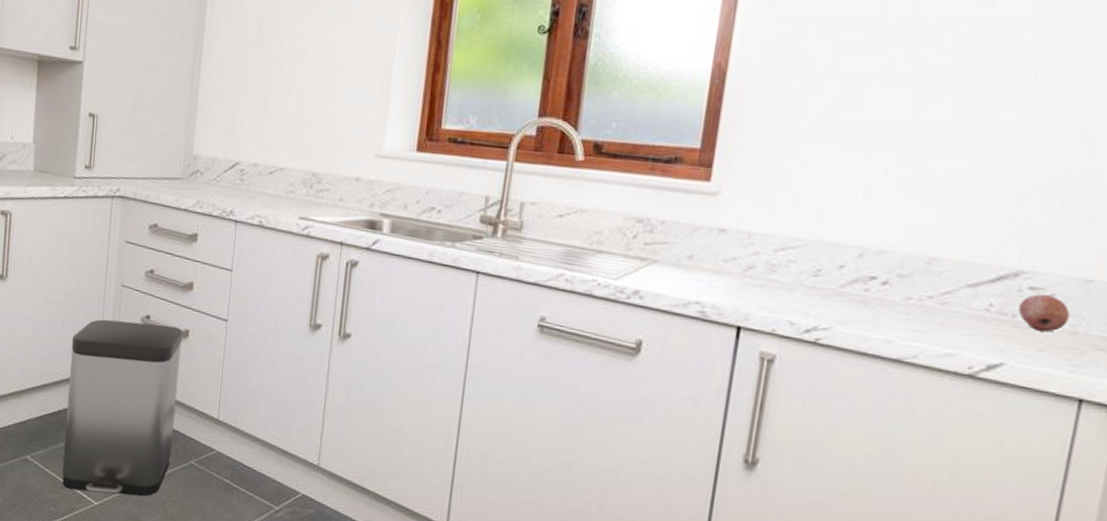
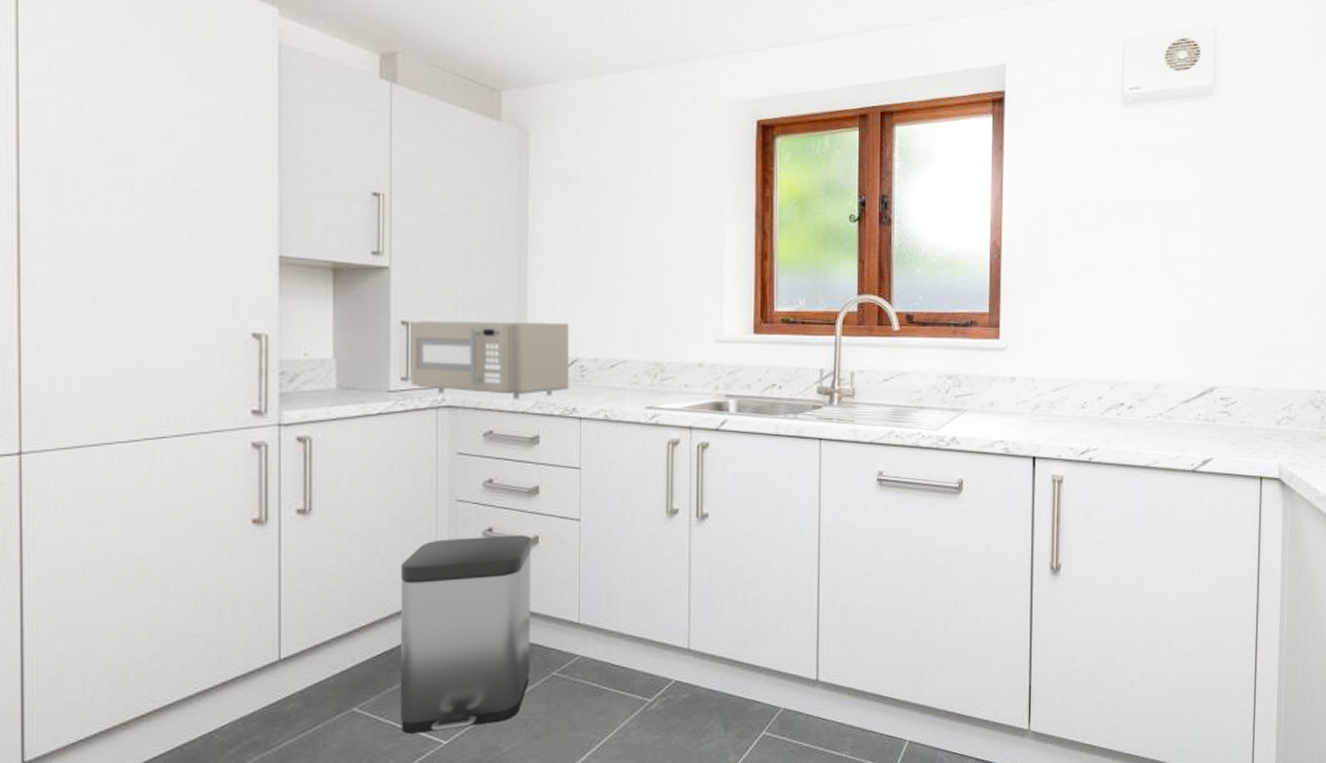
microwave: none [92,114,234,197] -> present [410,321,570,399]
fruit: present [1017,294,1070,332] -> none [1215,403,1247,430]

